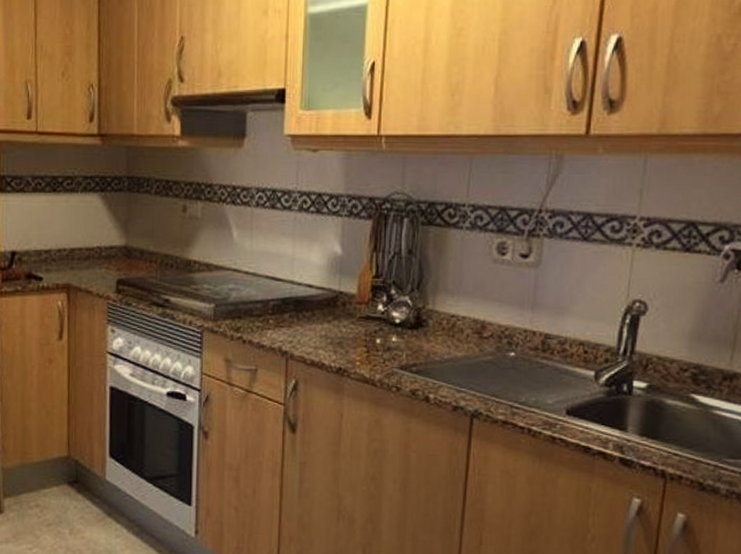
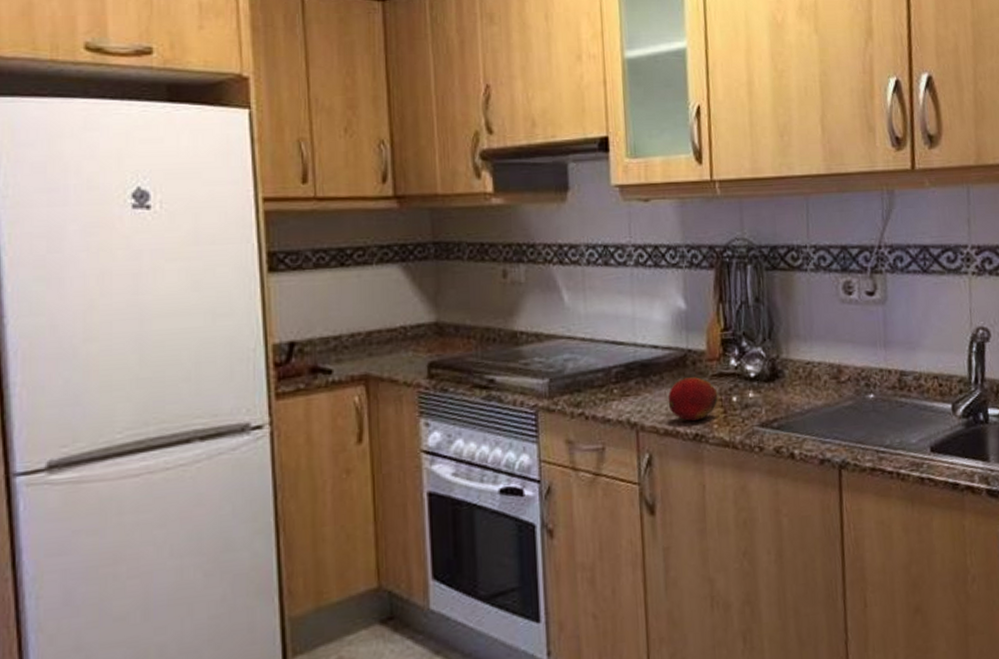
fruit: none [317,317,363,357] -> present [668,377,718,422]

